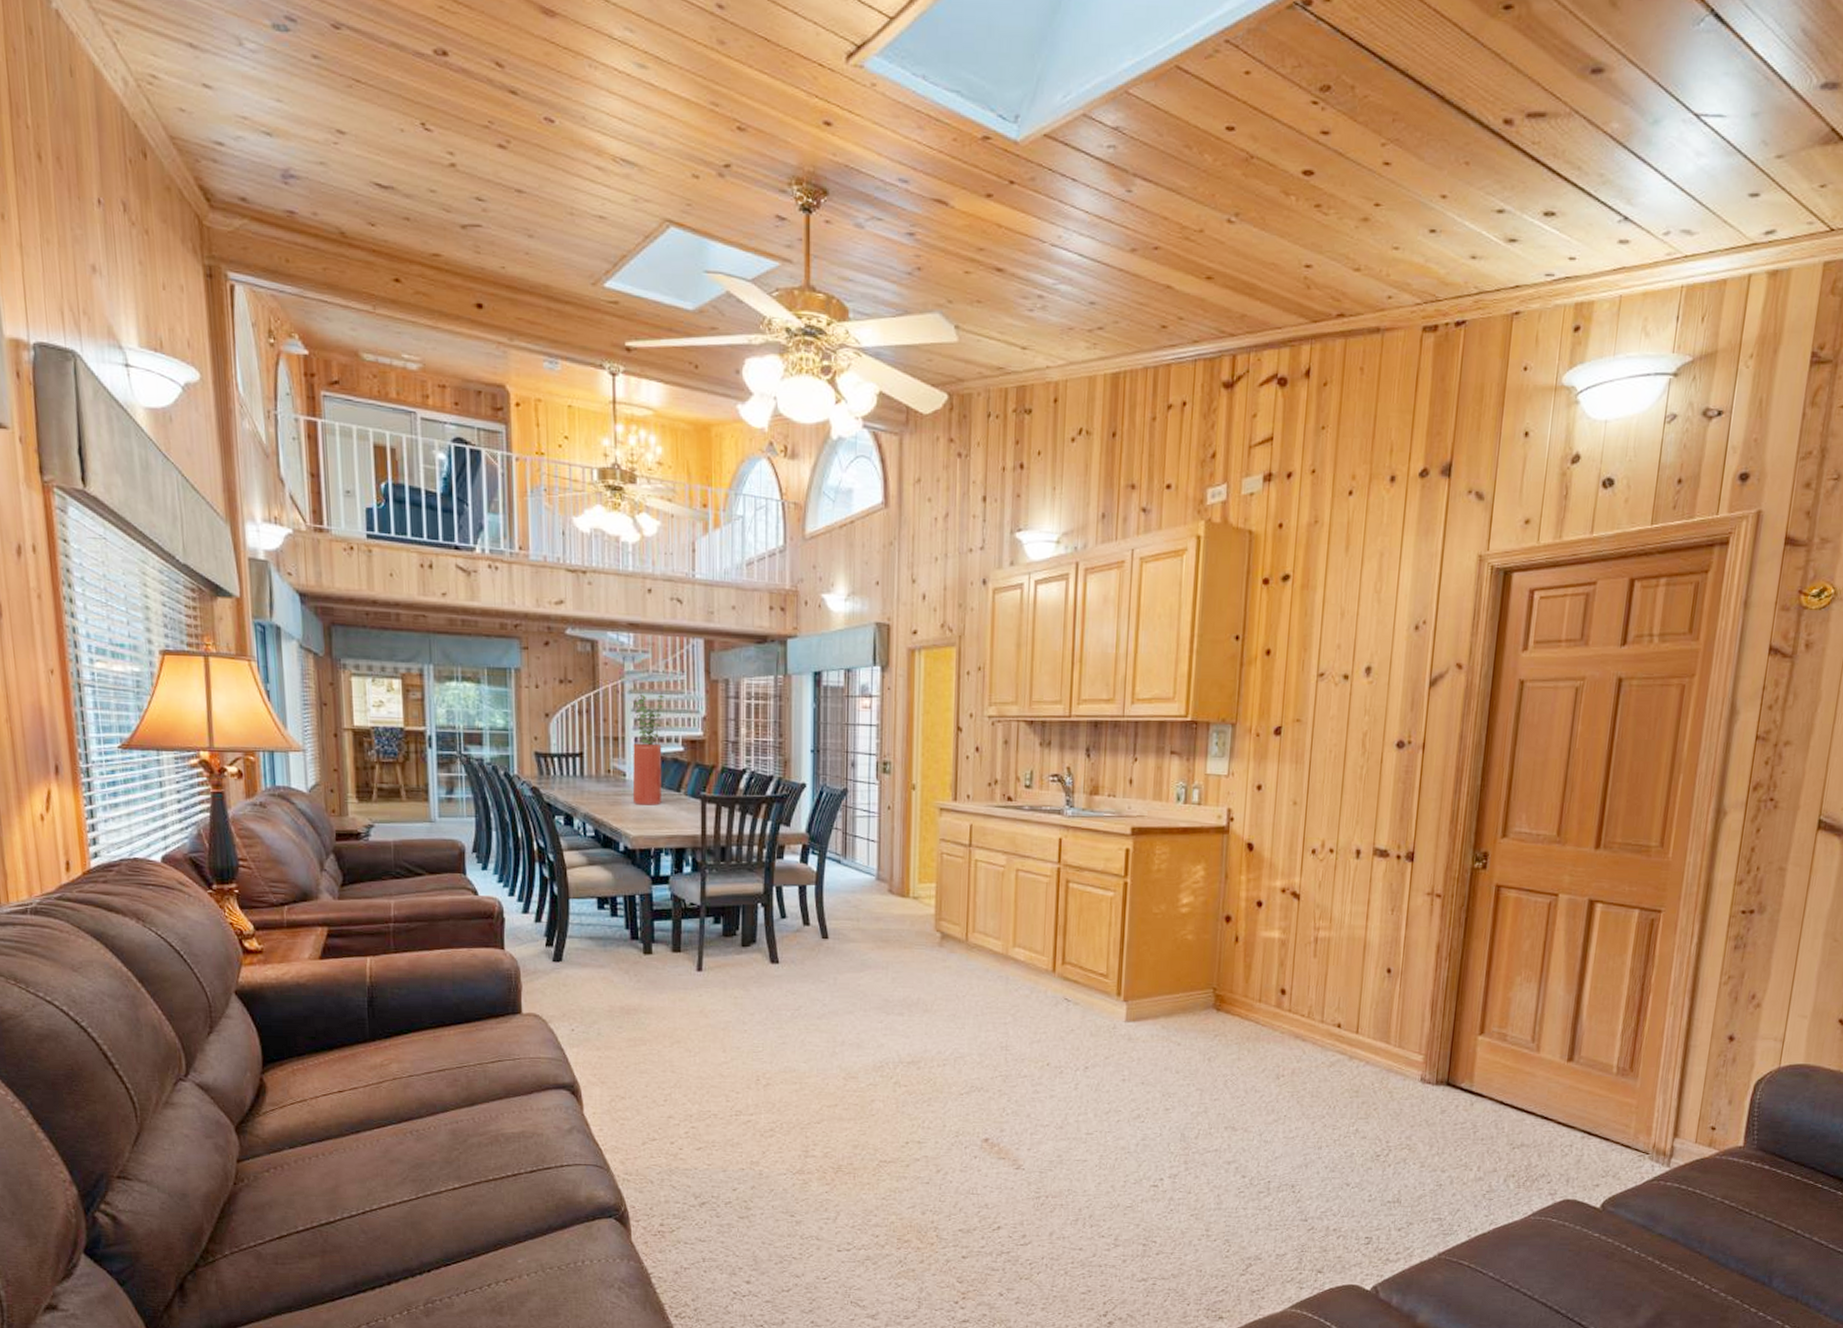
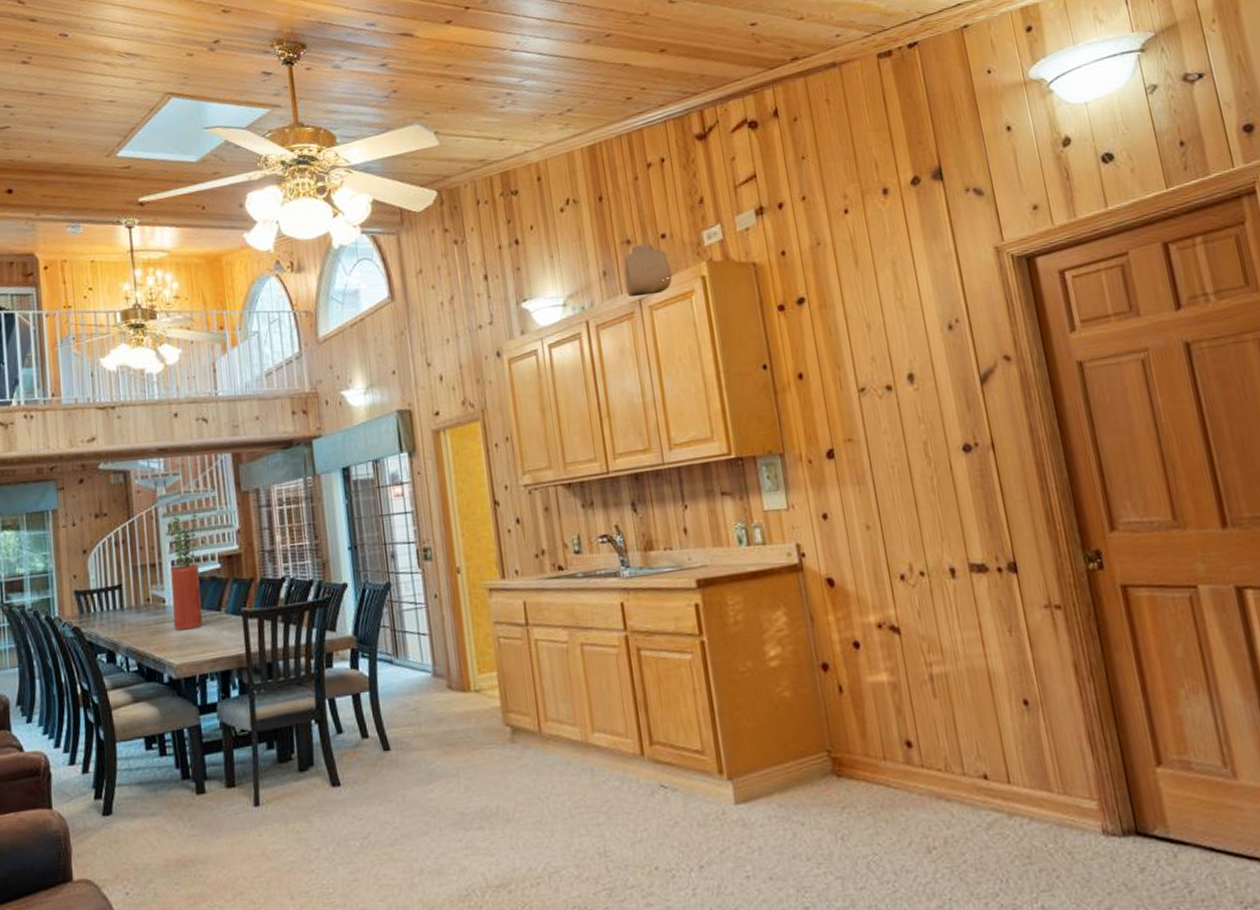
vase: none [1121,491,1169,547] -> present [624,243,673,298]

